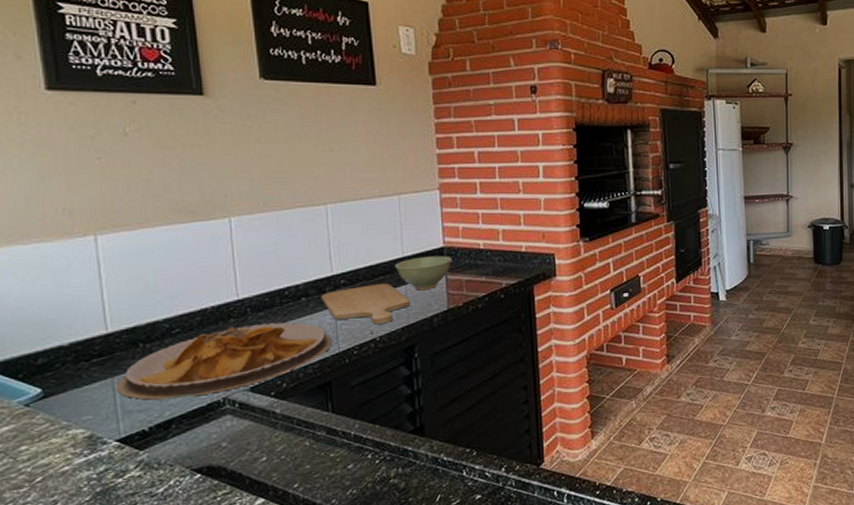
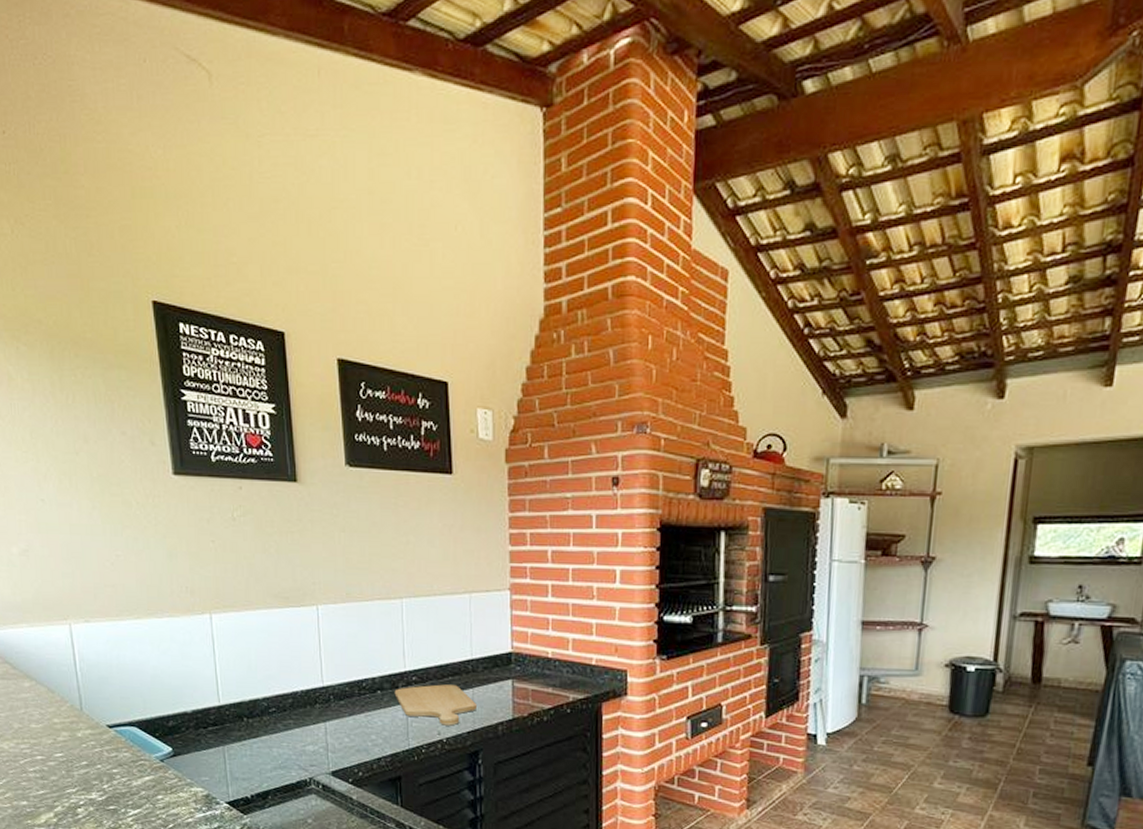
platter: present [115,322,332,401] -> none [226,711,403,774]
bowl: present [395,256,453,291] -> none [464,660,520,696]

